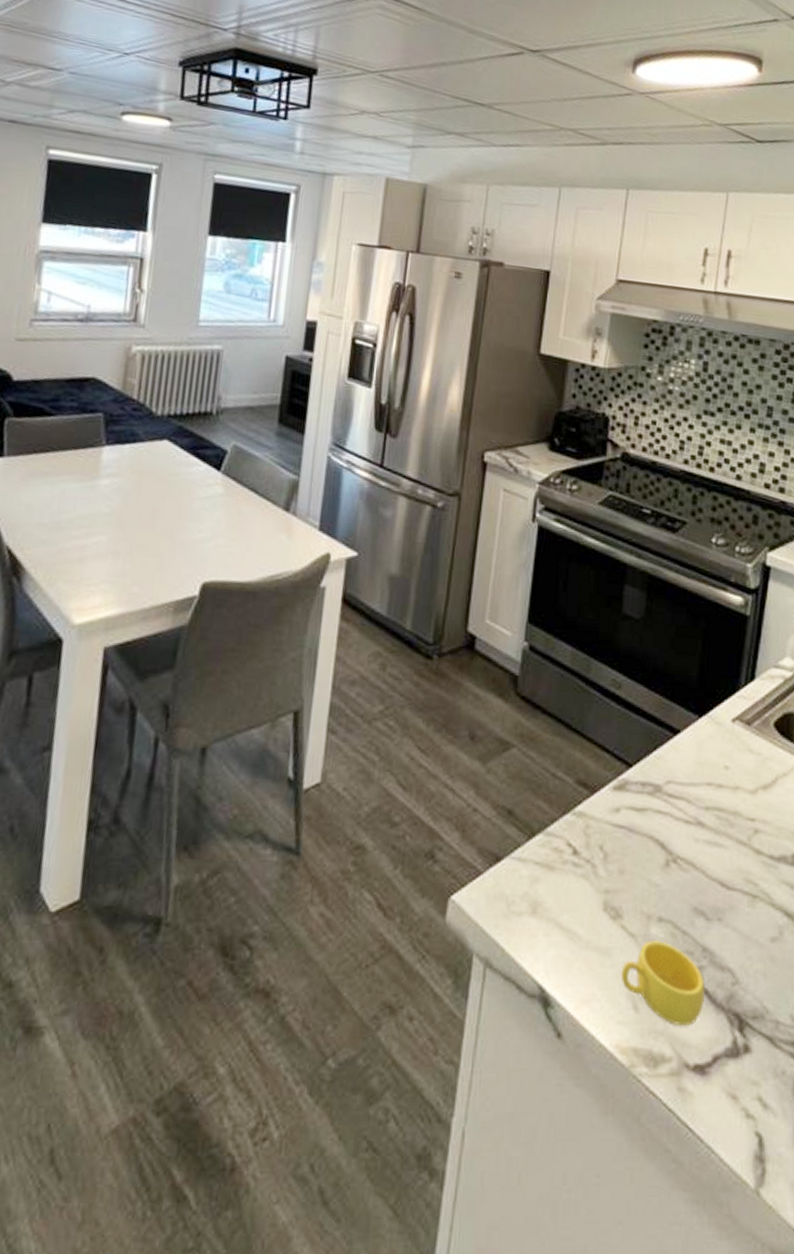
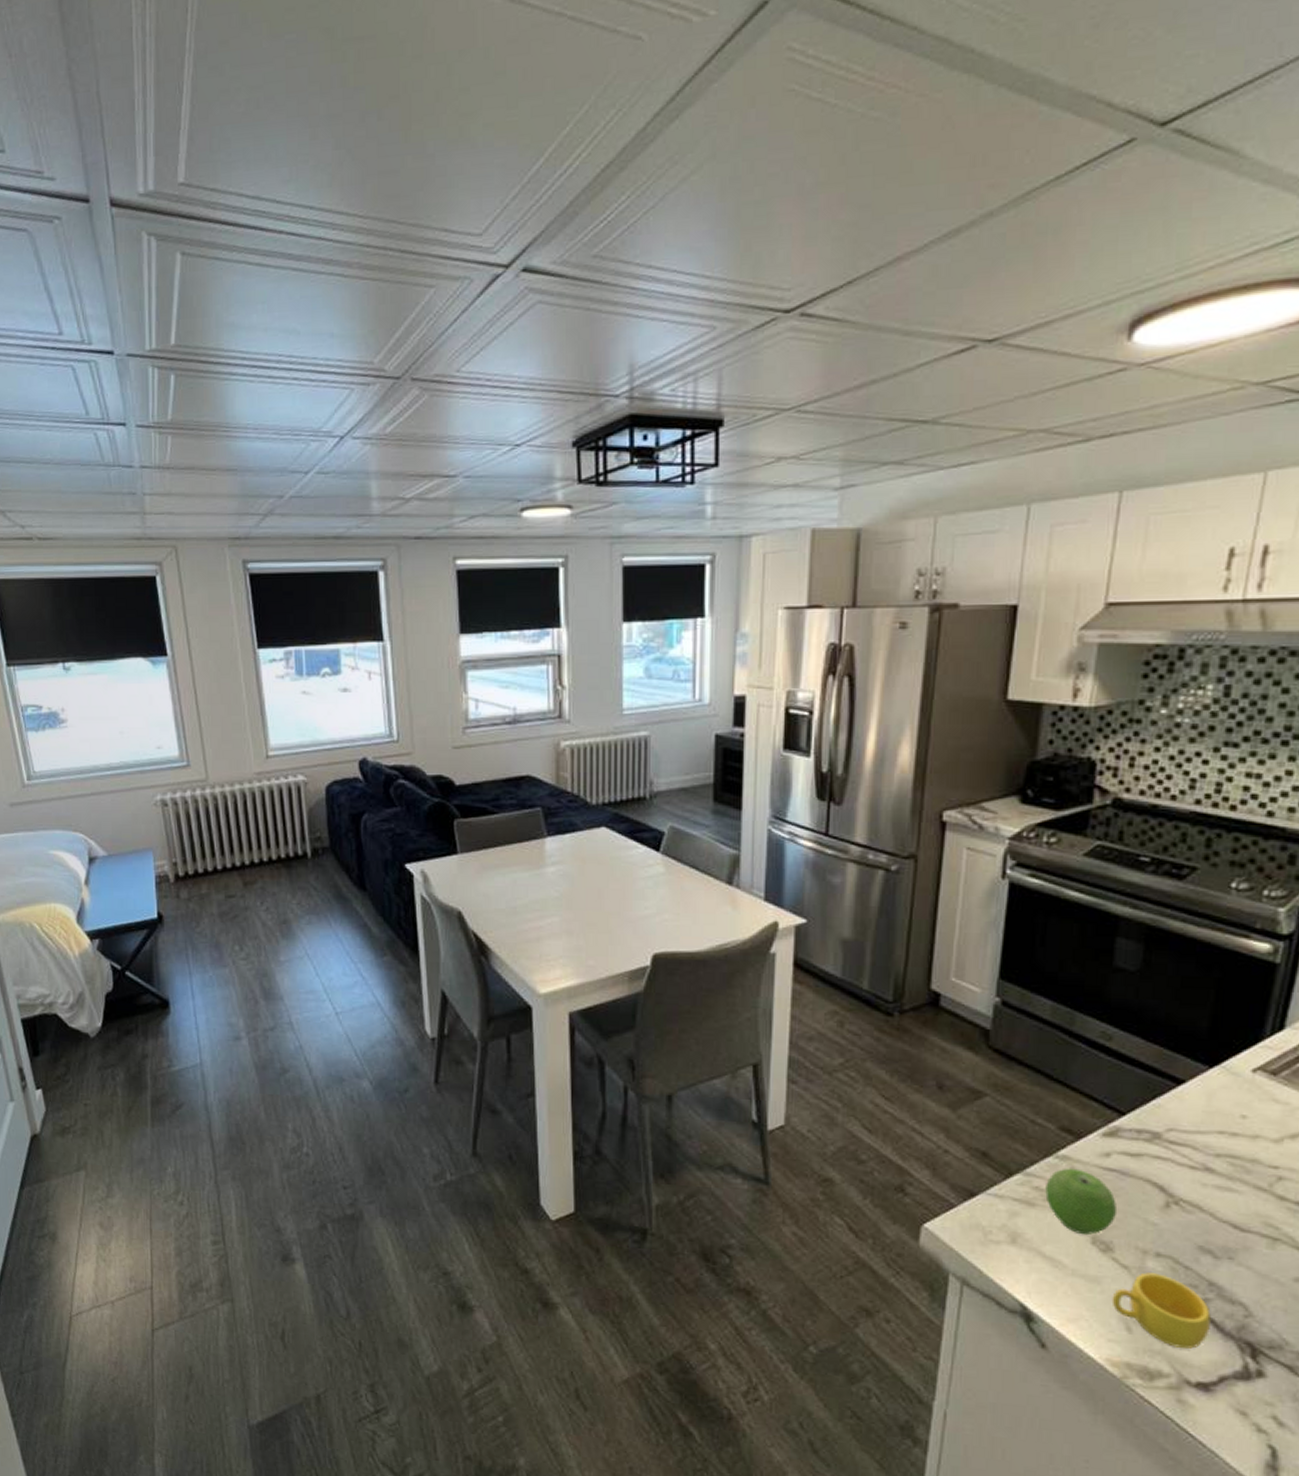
fruit: none [563,825,625,900] -> present [1045,1168,1116,1235]

